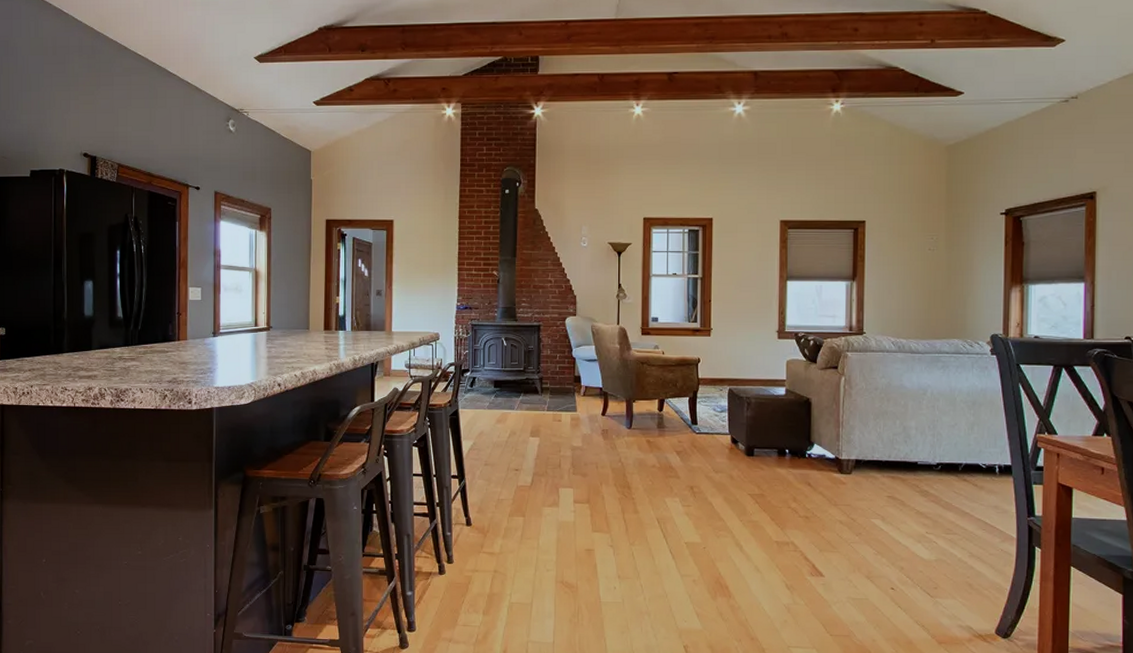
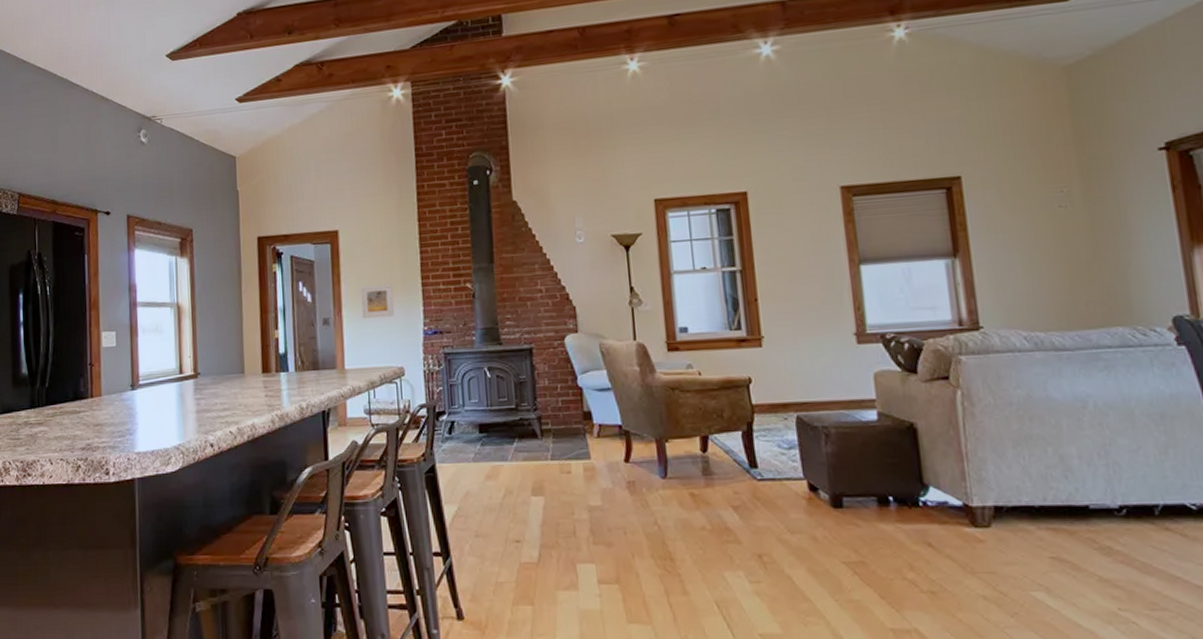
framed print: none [409,267,435,293] -> present [361,284,395,319]

